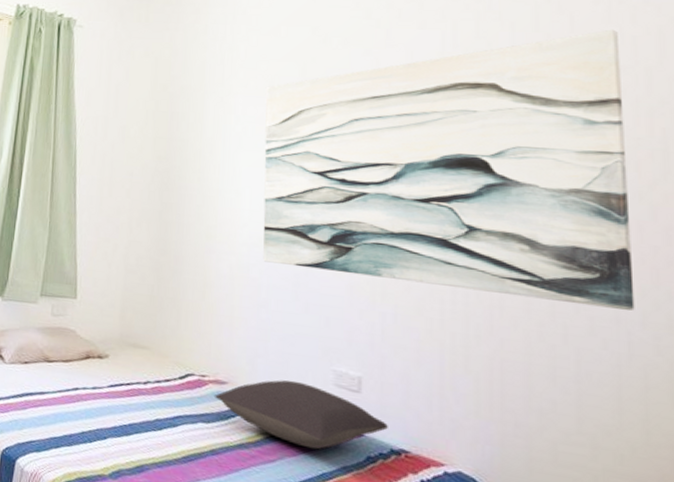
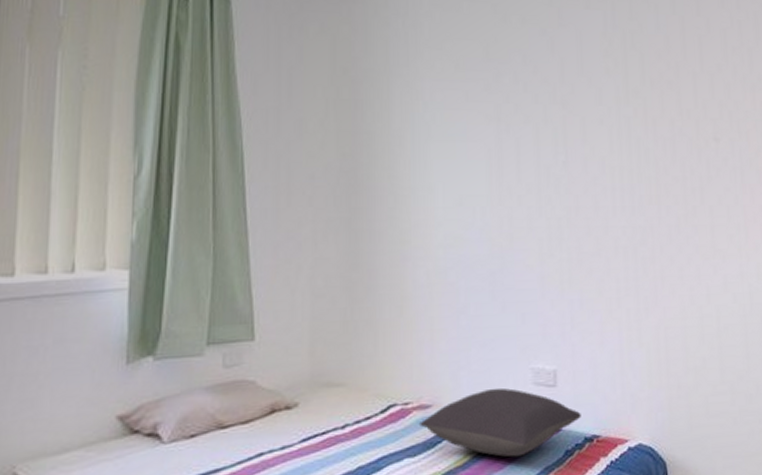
wall art: present [263,29,635,311] -> none [451,13,752,266]

